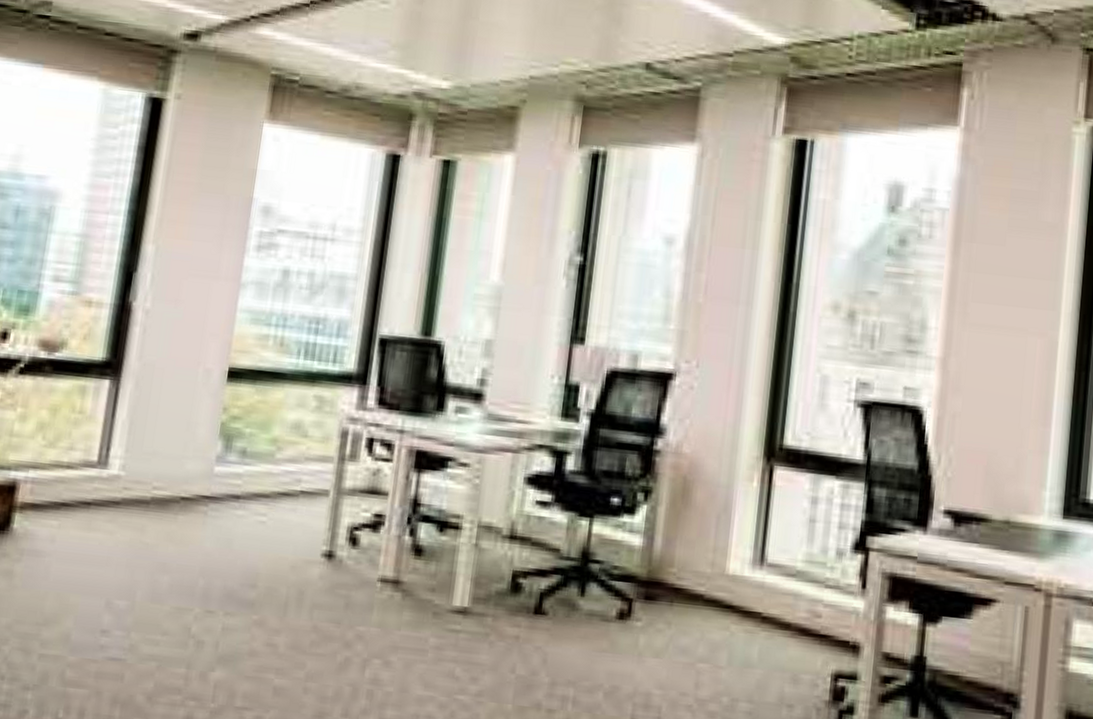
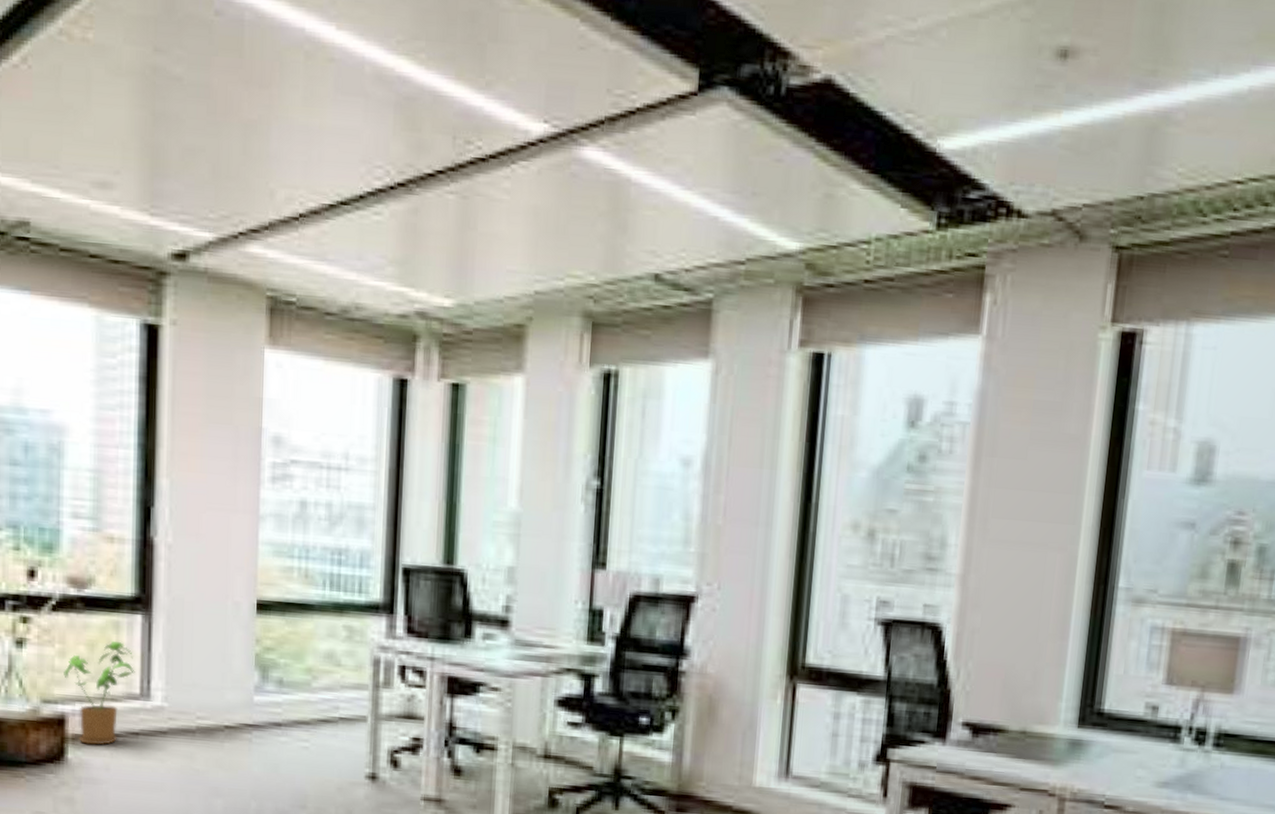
house plant: none [21,405,96,515] -> present [64,640,135,746]

